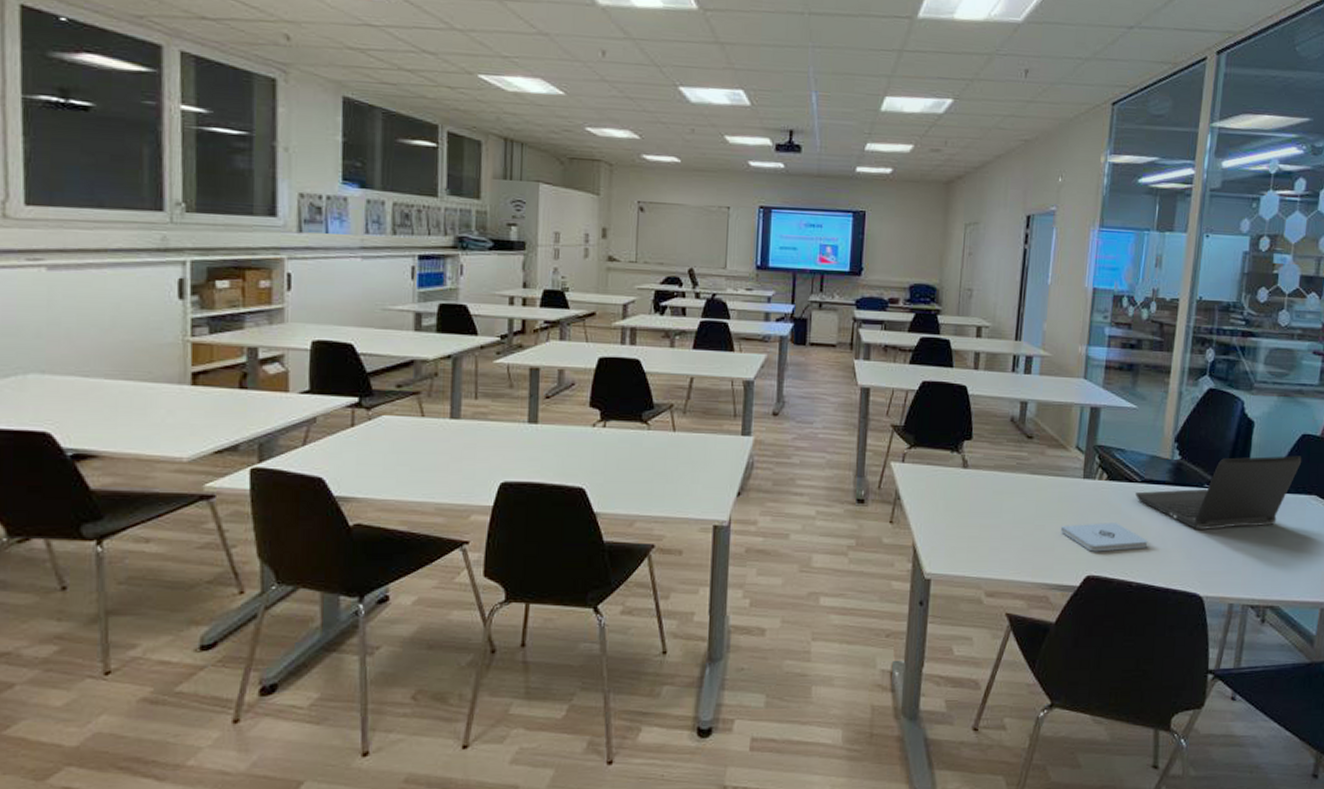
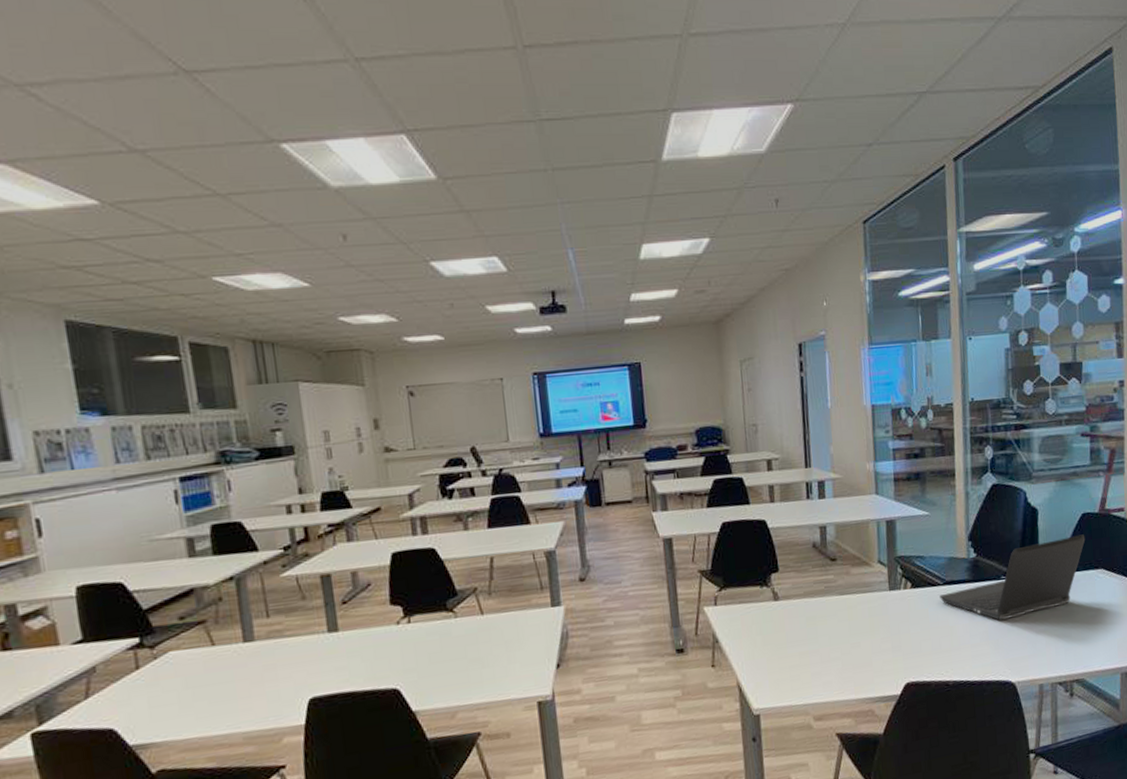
notepad: present [1061,523,1148,552] -> none [876,627,958,660]

